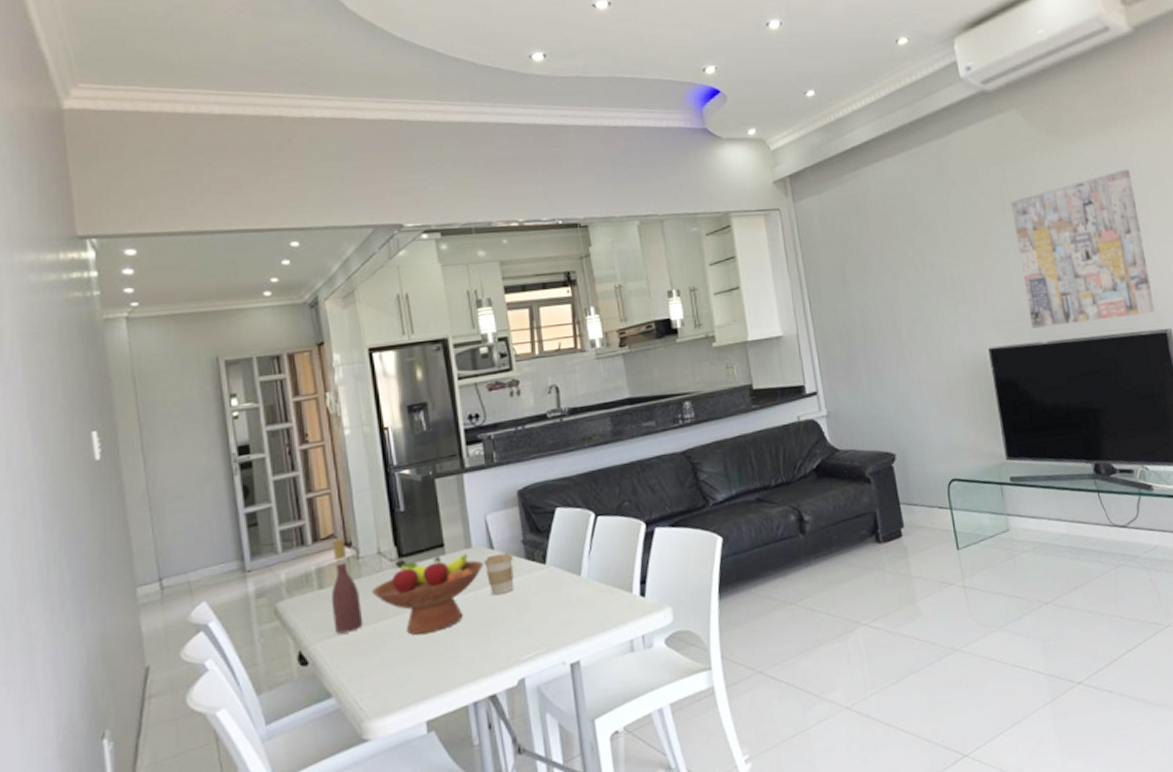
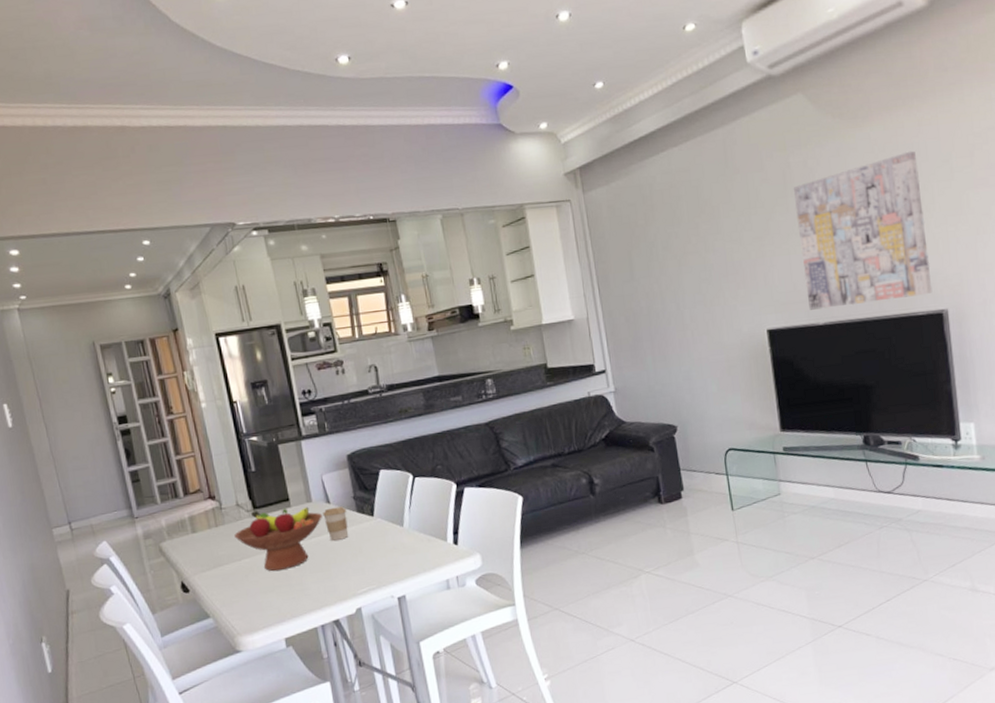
wine bottle: present [331,538,364,635] -> none [199,492,230,569]

